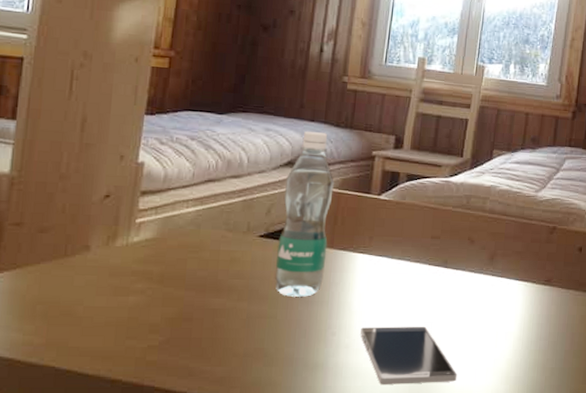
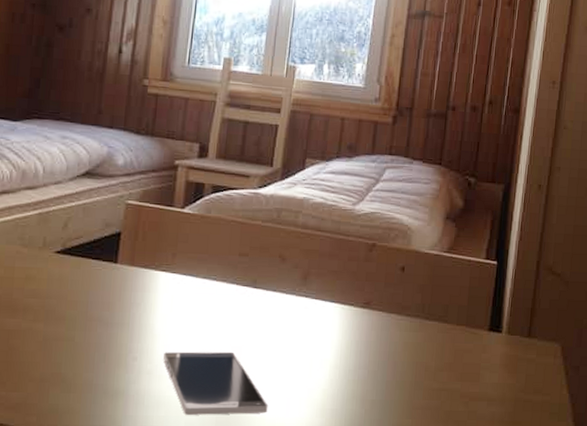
bottle: present [274,131,334,297] -> none [71,138,135,318]

